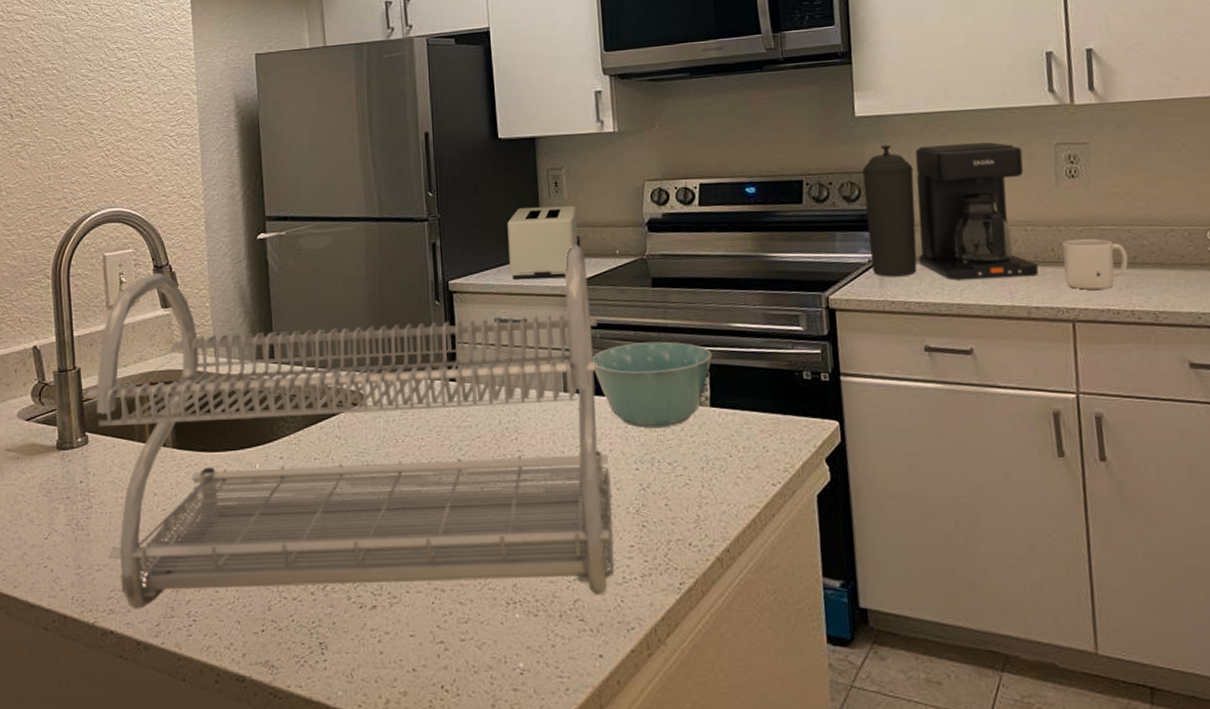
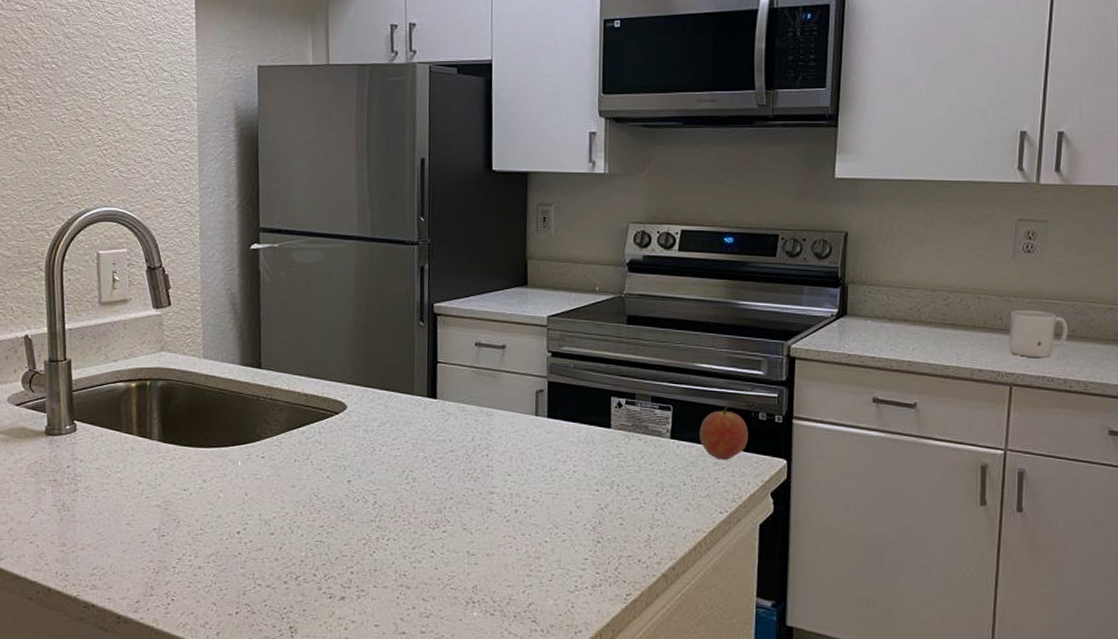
dish rack: present [85,245,615,609] -> none [74,274,572,601]
toaster: present [507,205,581,281] -> none [493,240,564,309]
bowl: present [593,341,713,429] -> none [565,375,677,455]
fruit: none [741,366,795,427] -> present [700,405,748,461]
canister: present [862,145,917,277] -> none [834,207,883,332]
coffee maker: present [915,142,1039,281] -> none [878,212,986,341]

